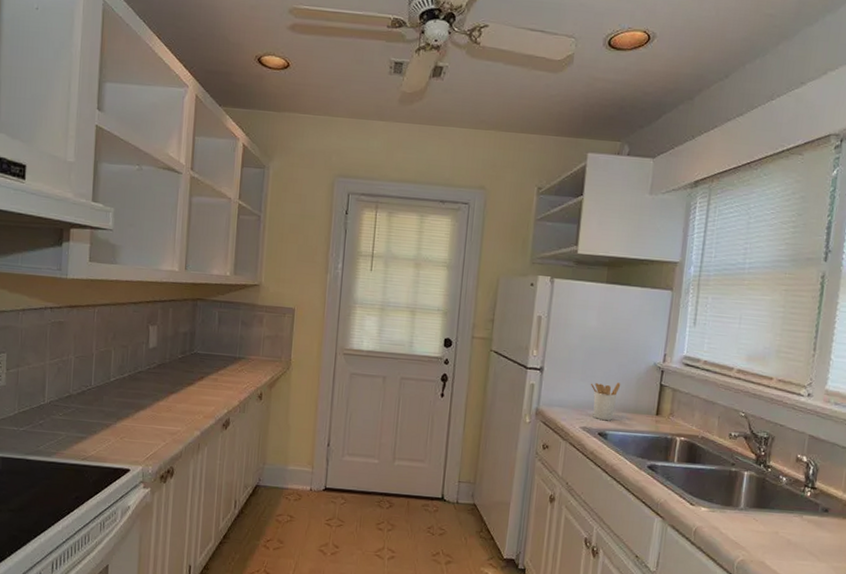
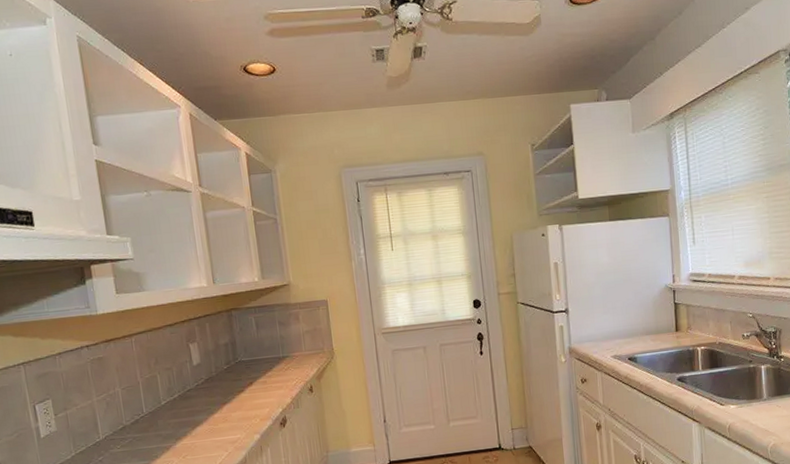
utensil holder: present [590,382,621,421] -> none [612,309,640,346]

